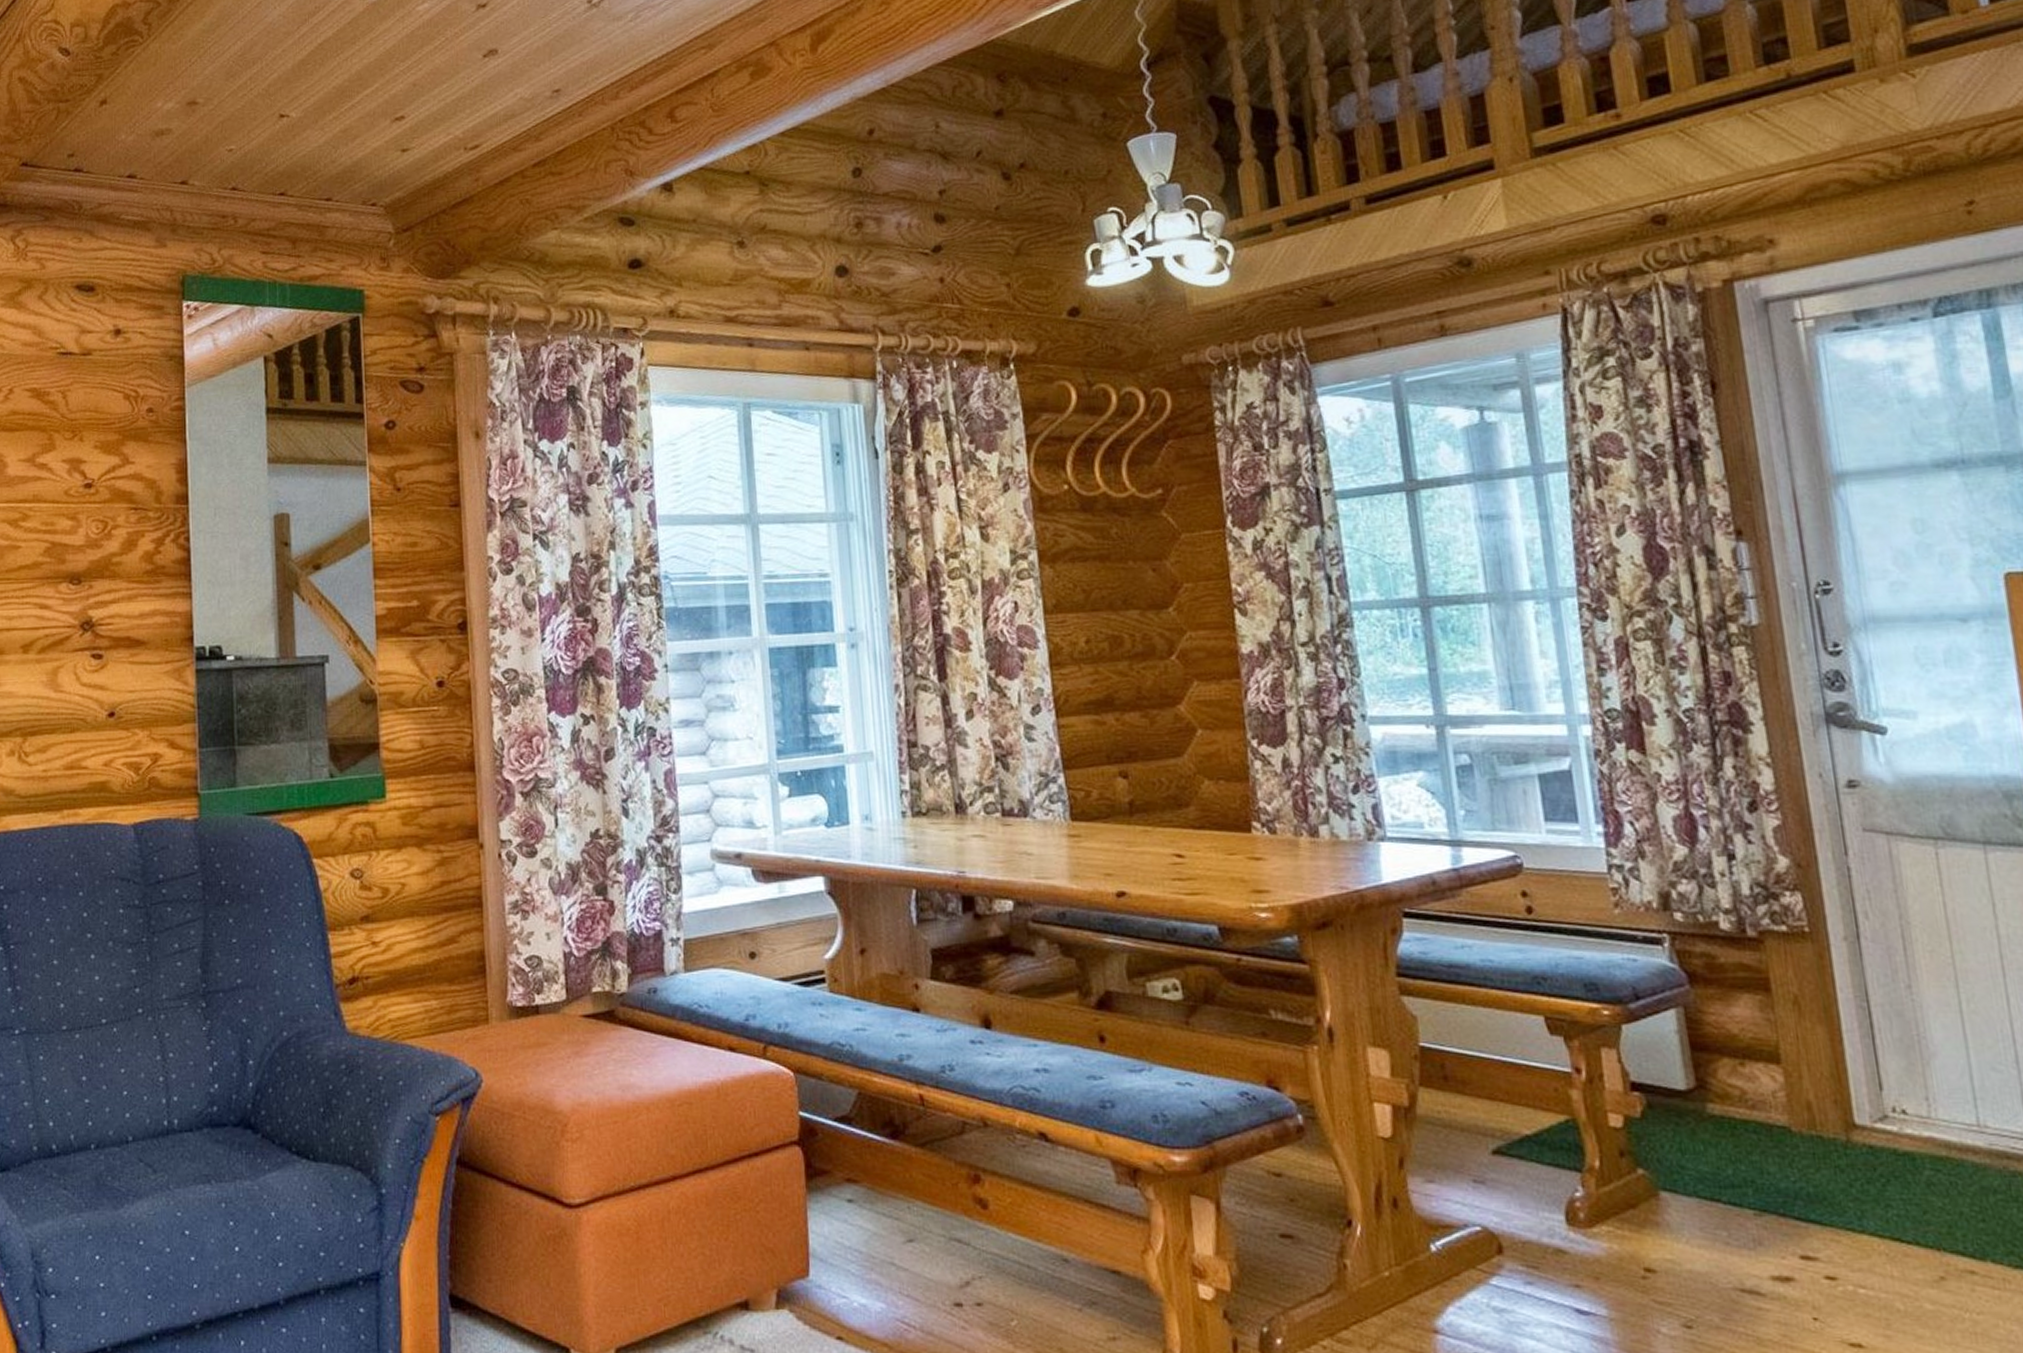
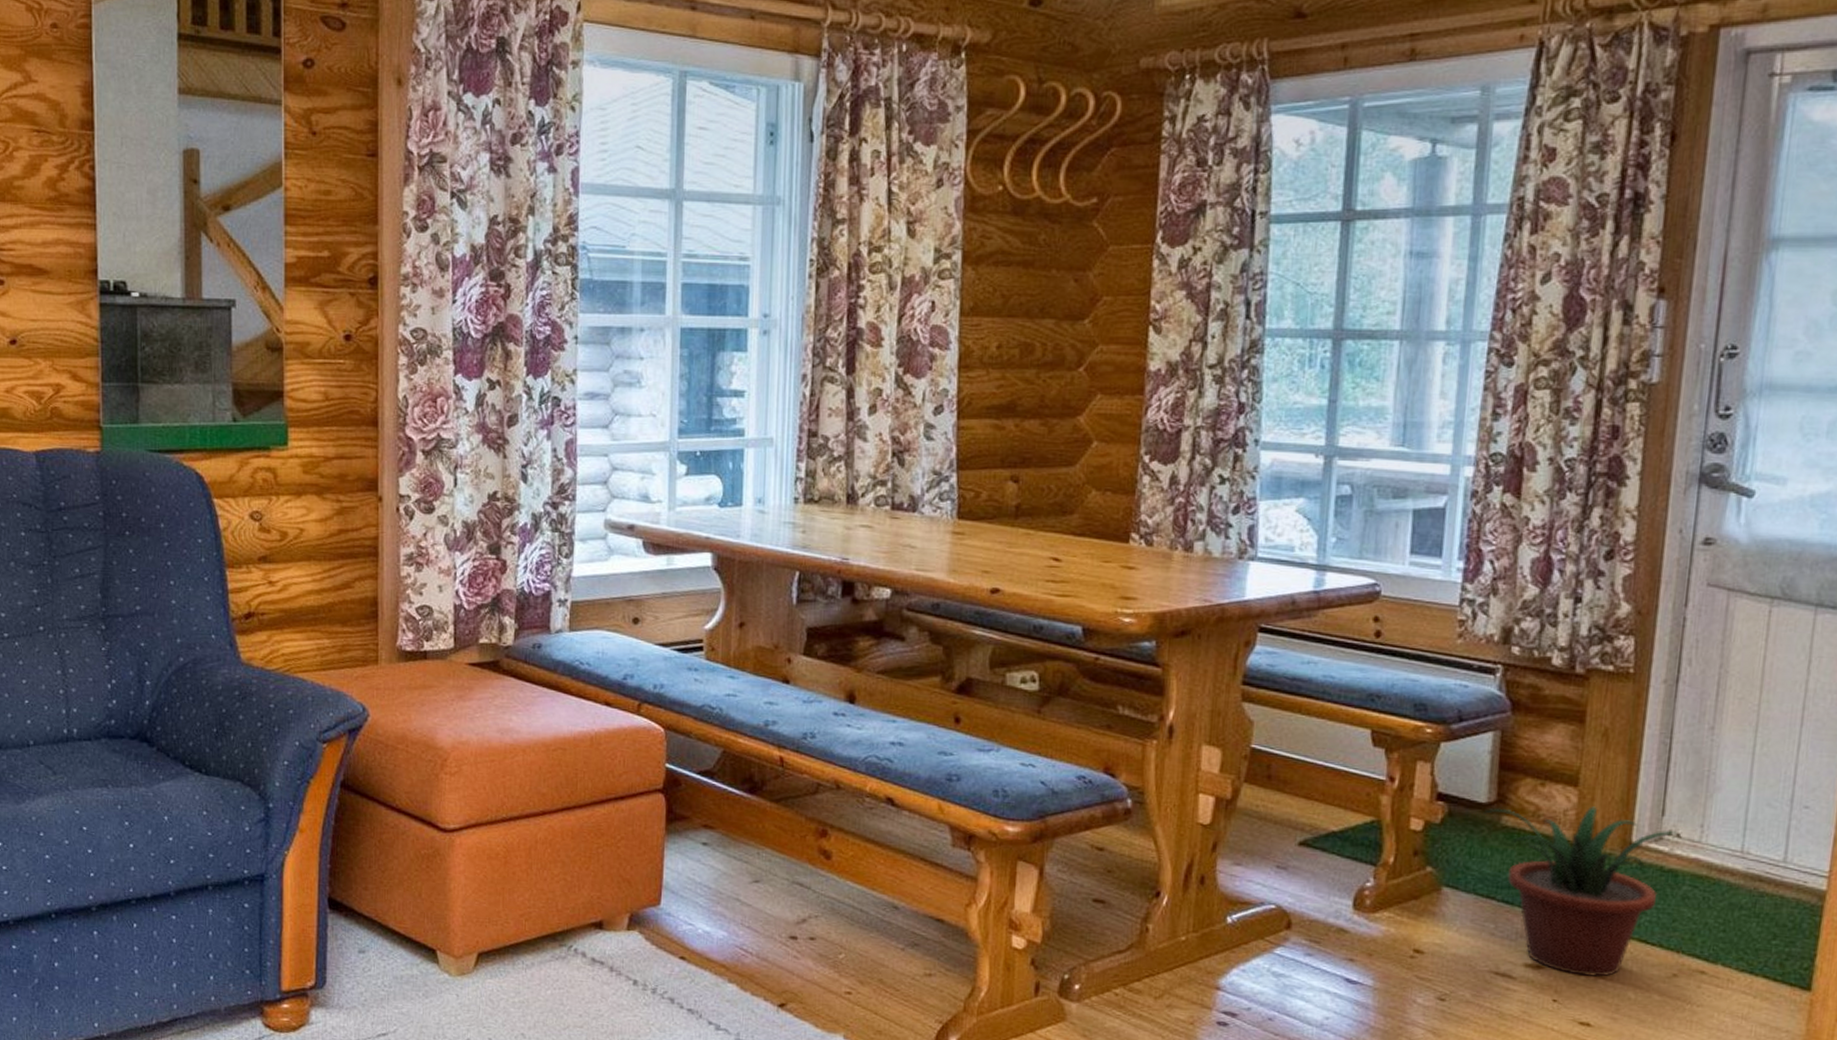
potted plant: none [1684,1085,1902,1286] -> present [1483,806,1677,977]

